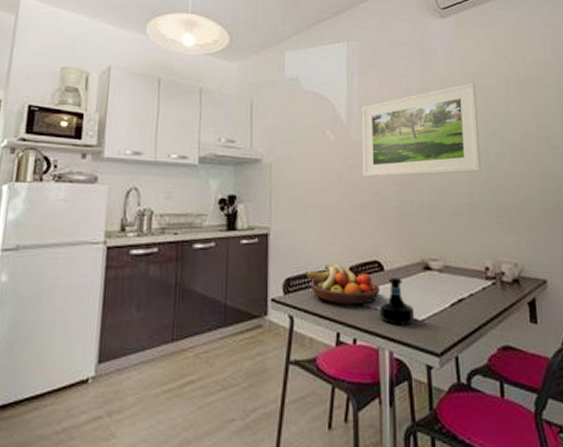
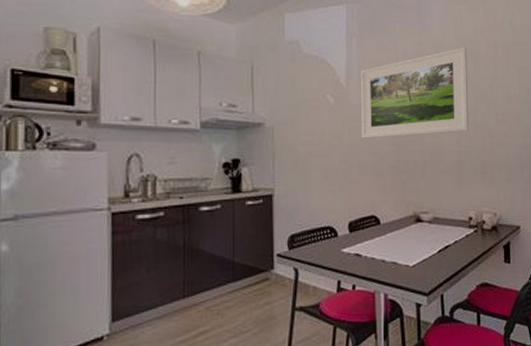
fruit bowl: present [305,265,380,305] -> none [308,221,377,257]
tequila bottle: present [379,276,415,325] -> none [376,228,407,271]

